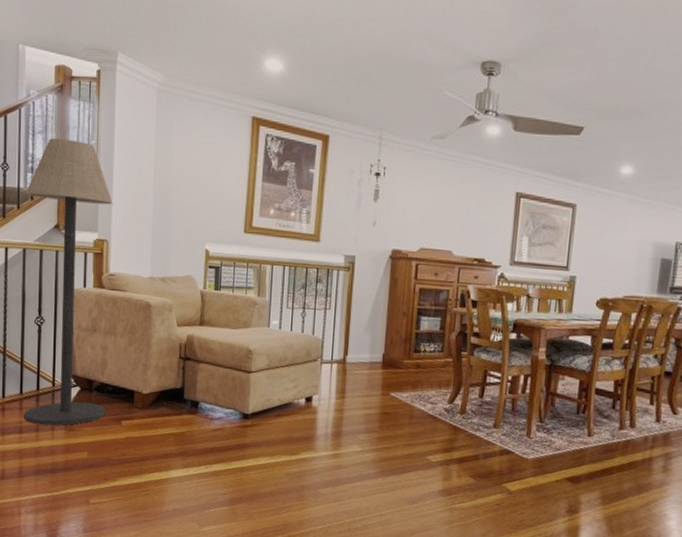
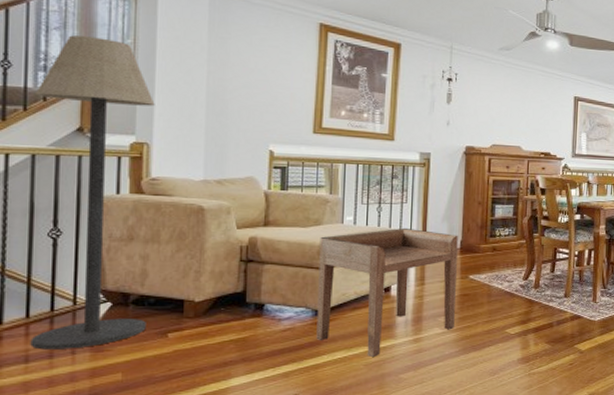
side table: none [243,335,381,467] -> present [316,227,458,357]

